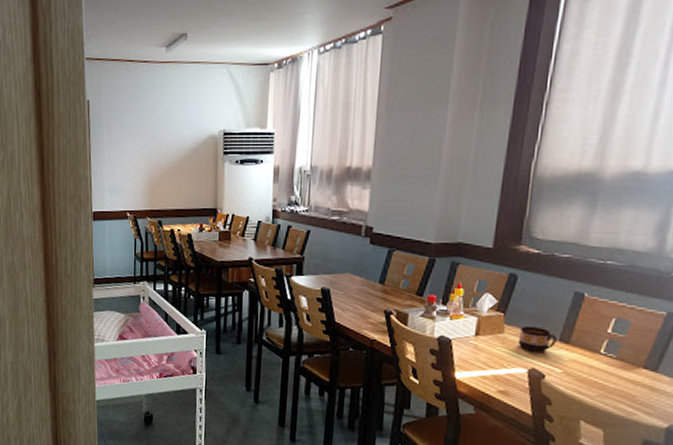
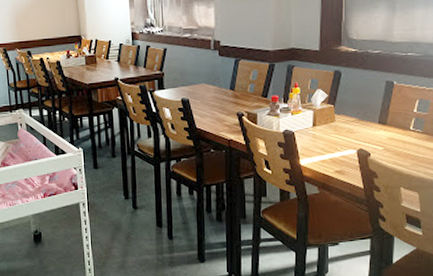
cup: present [518,325,557,352] -> none [347,113,376,135]

